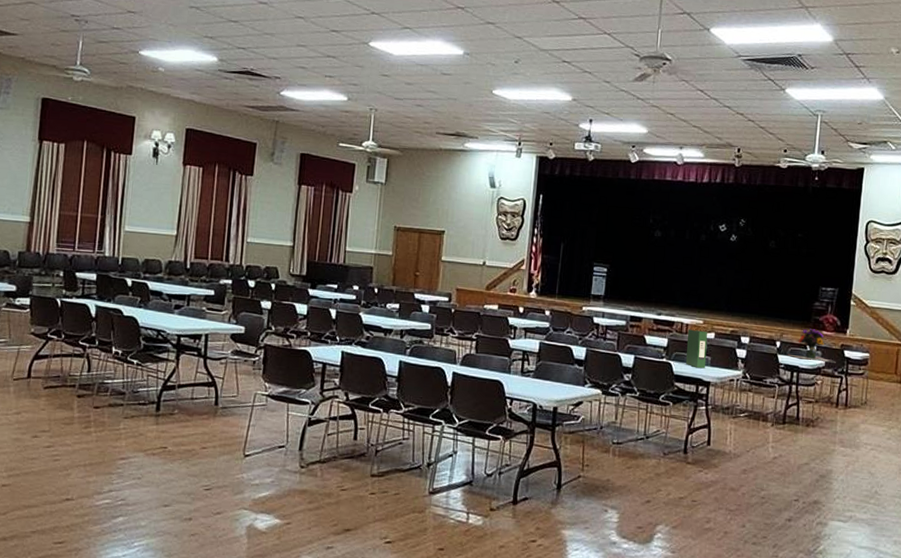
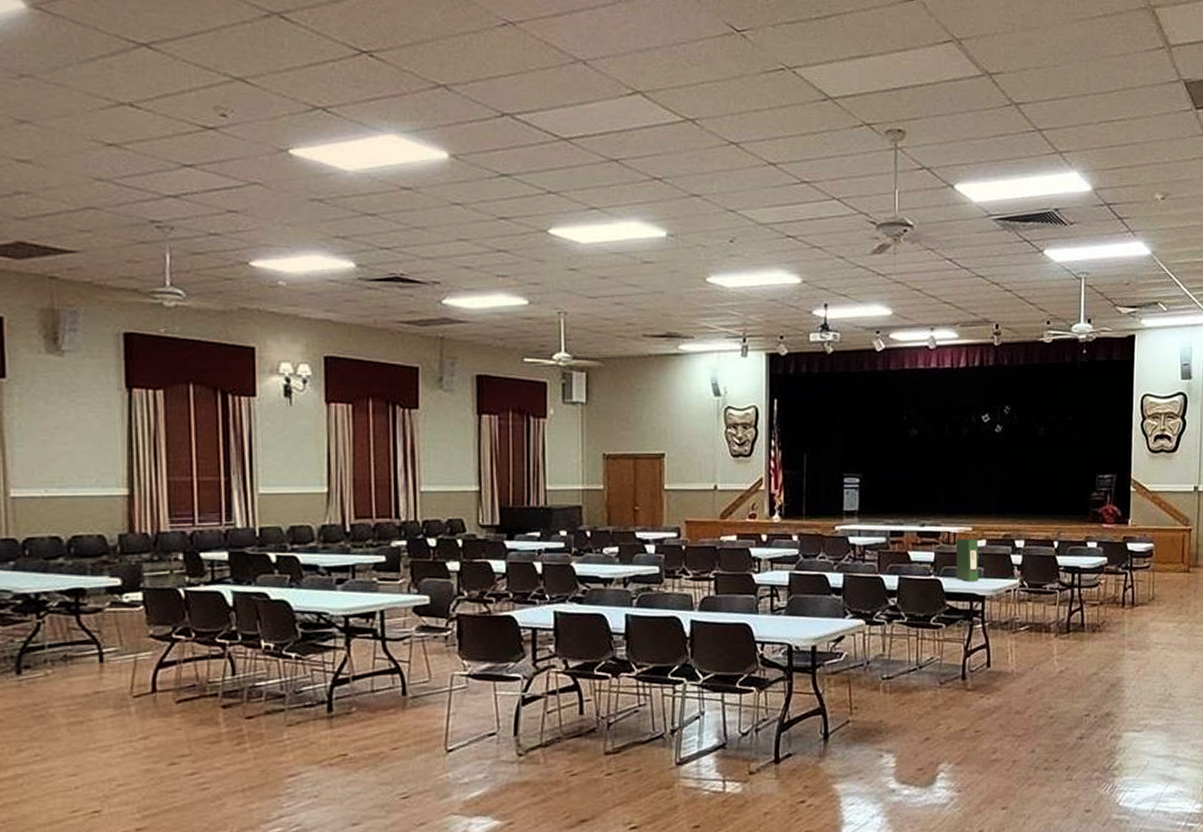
flower arrangement: present [786,329,836,363] -> none [1065,523,1119,559]

